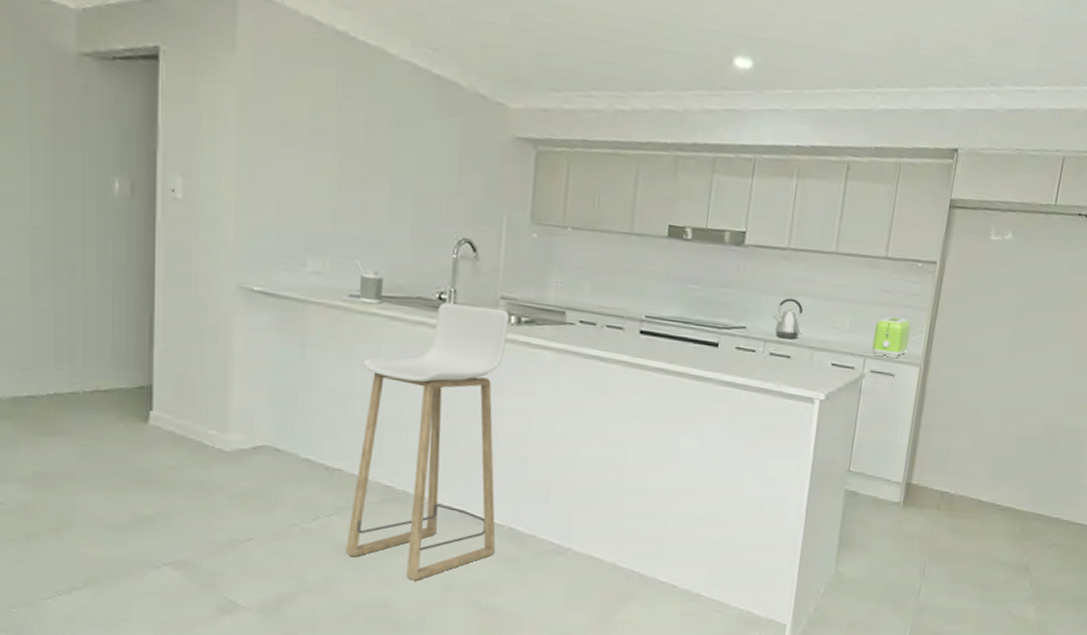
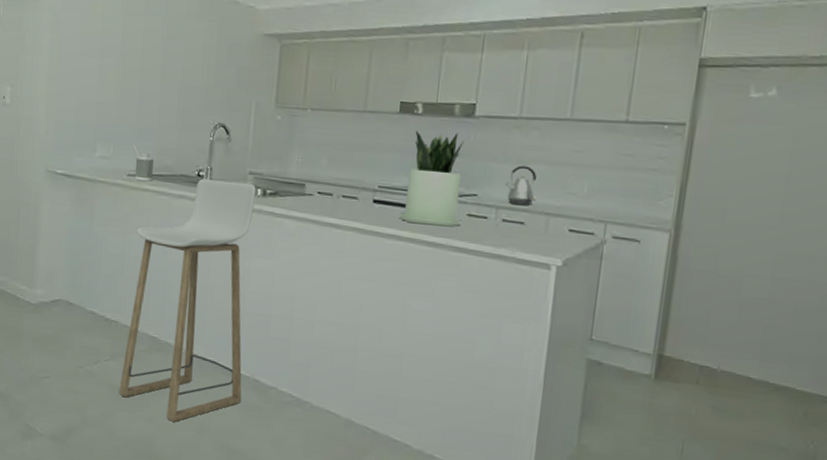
planter: none [667,257,733,361] -> present [399,130,464,227]
toaster: present [871,316,911,359] -> none [613,181,658,224]

